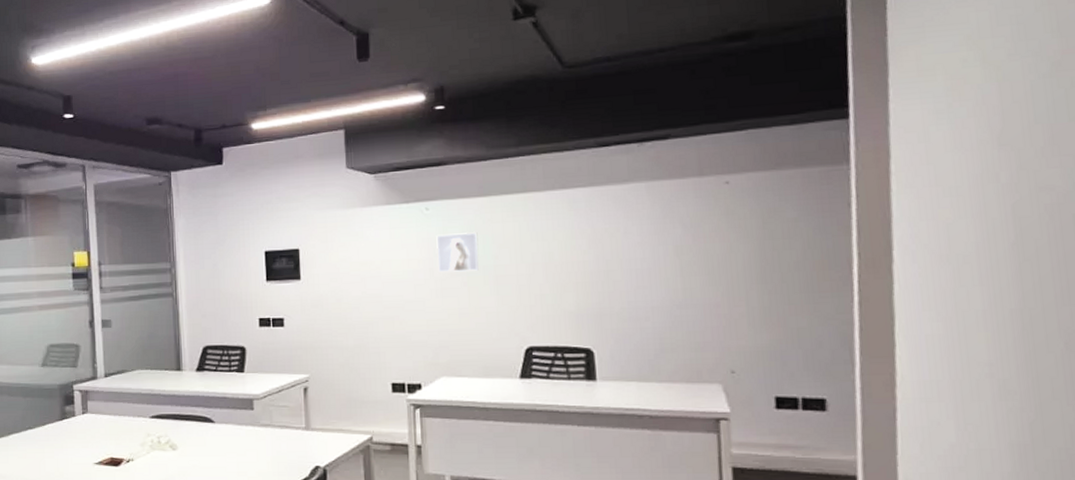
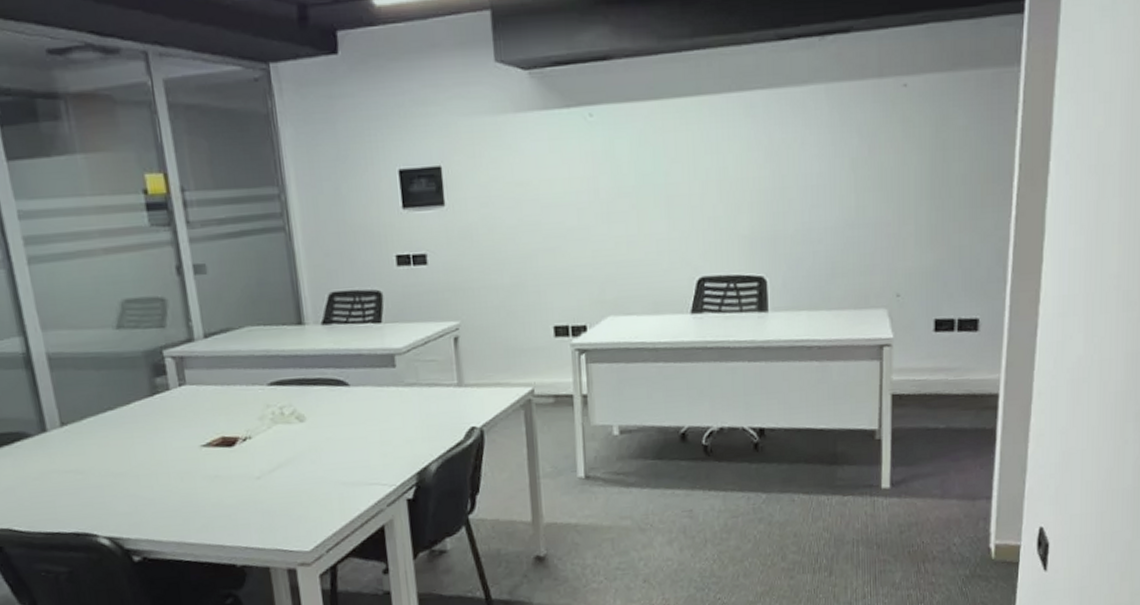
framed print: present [436,232,479,273] -> none [601,144,649,193]

